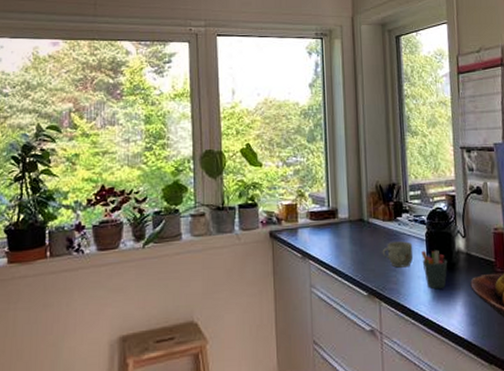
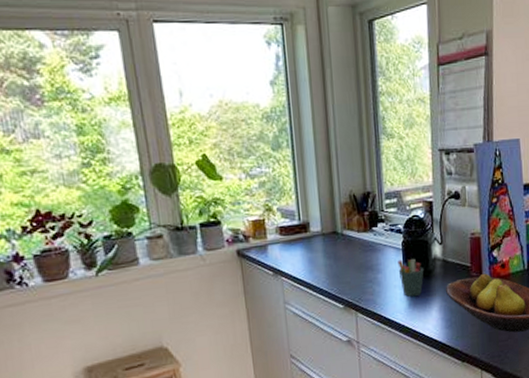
mug: present [382,241,414,268] -> none [357,252,390,279]

